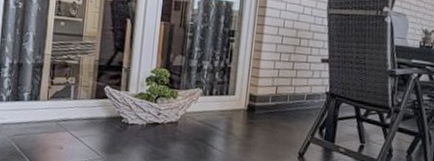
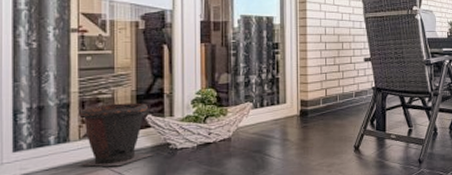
planter pot: none [46,70,108,132] -> present [79,102,155,167]

